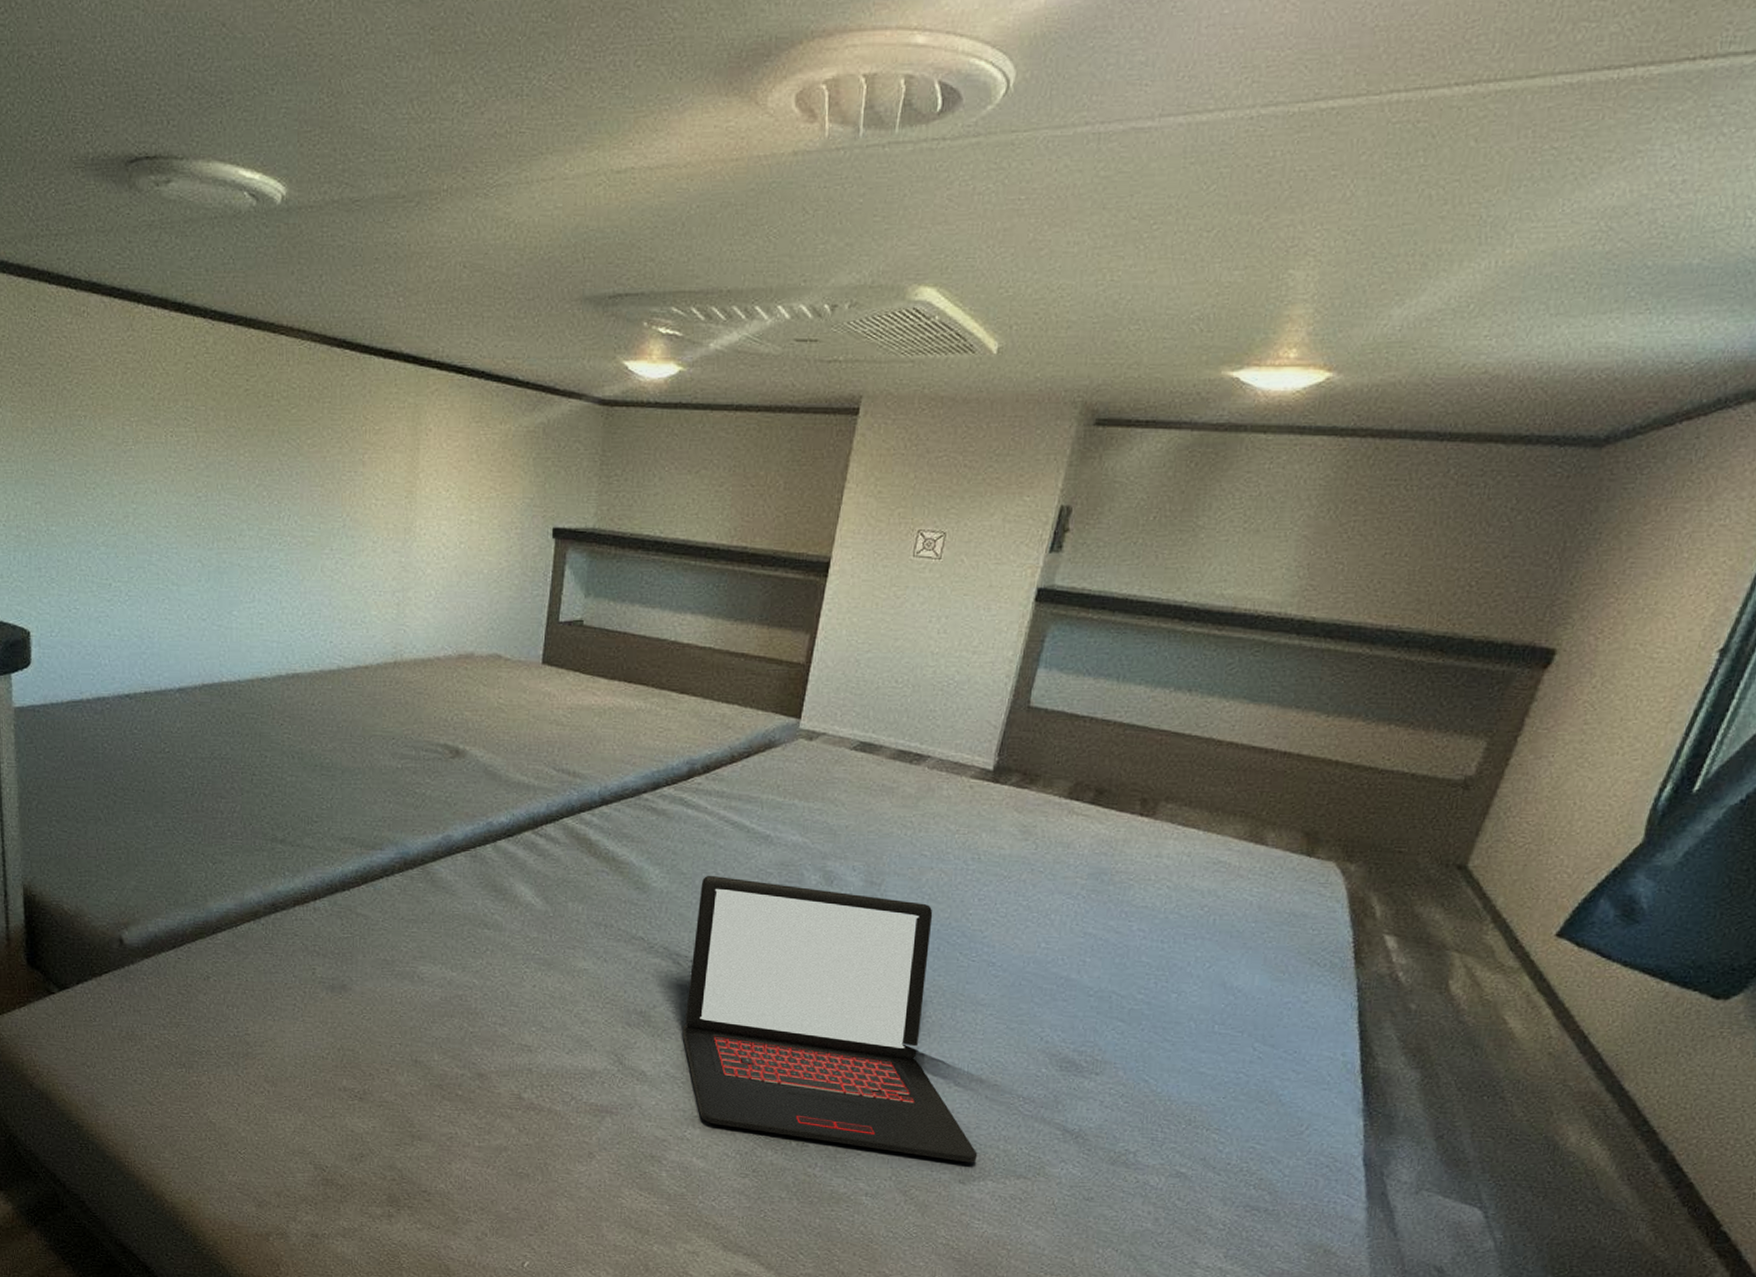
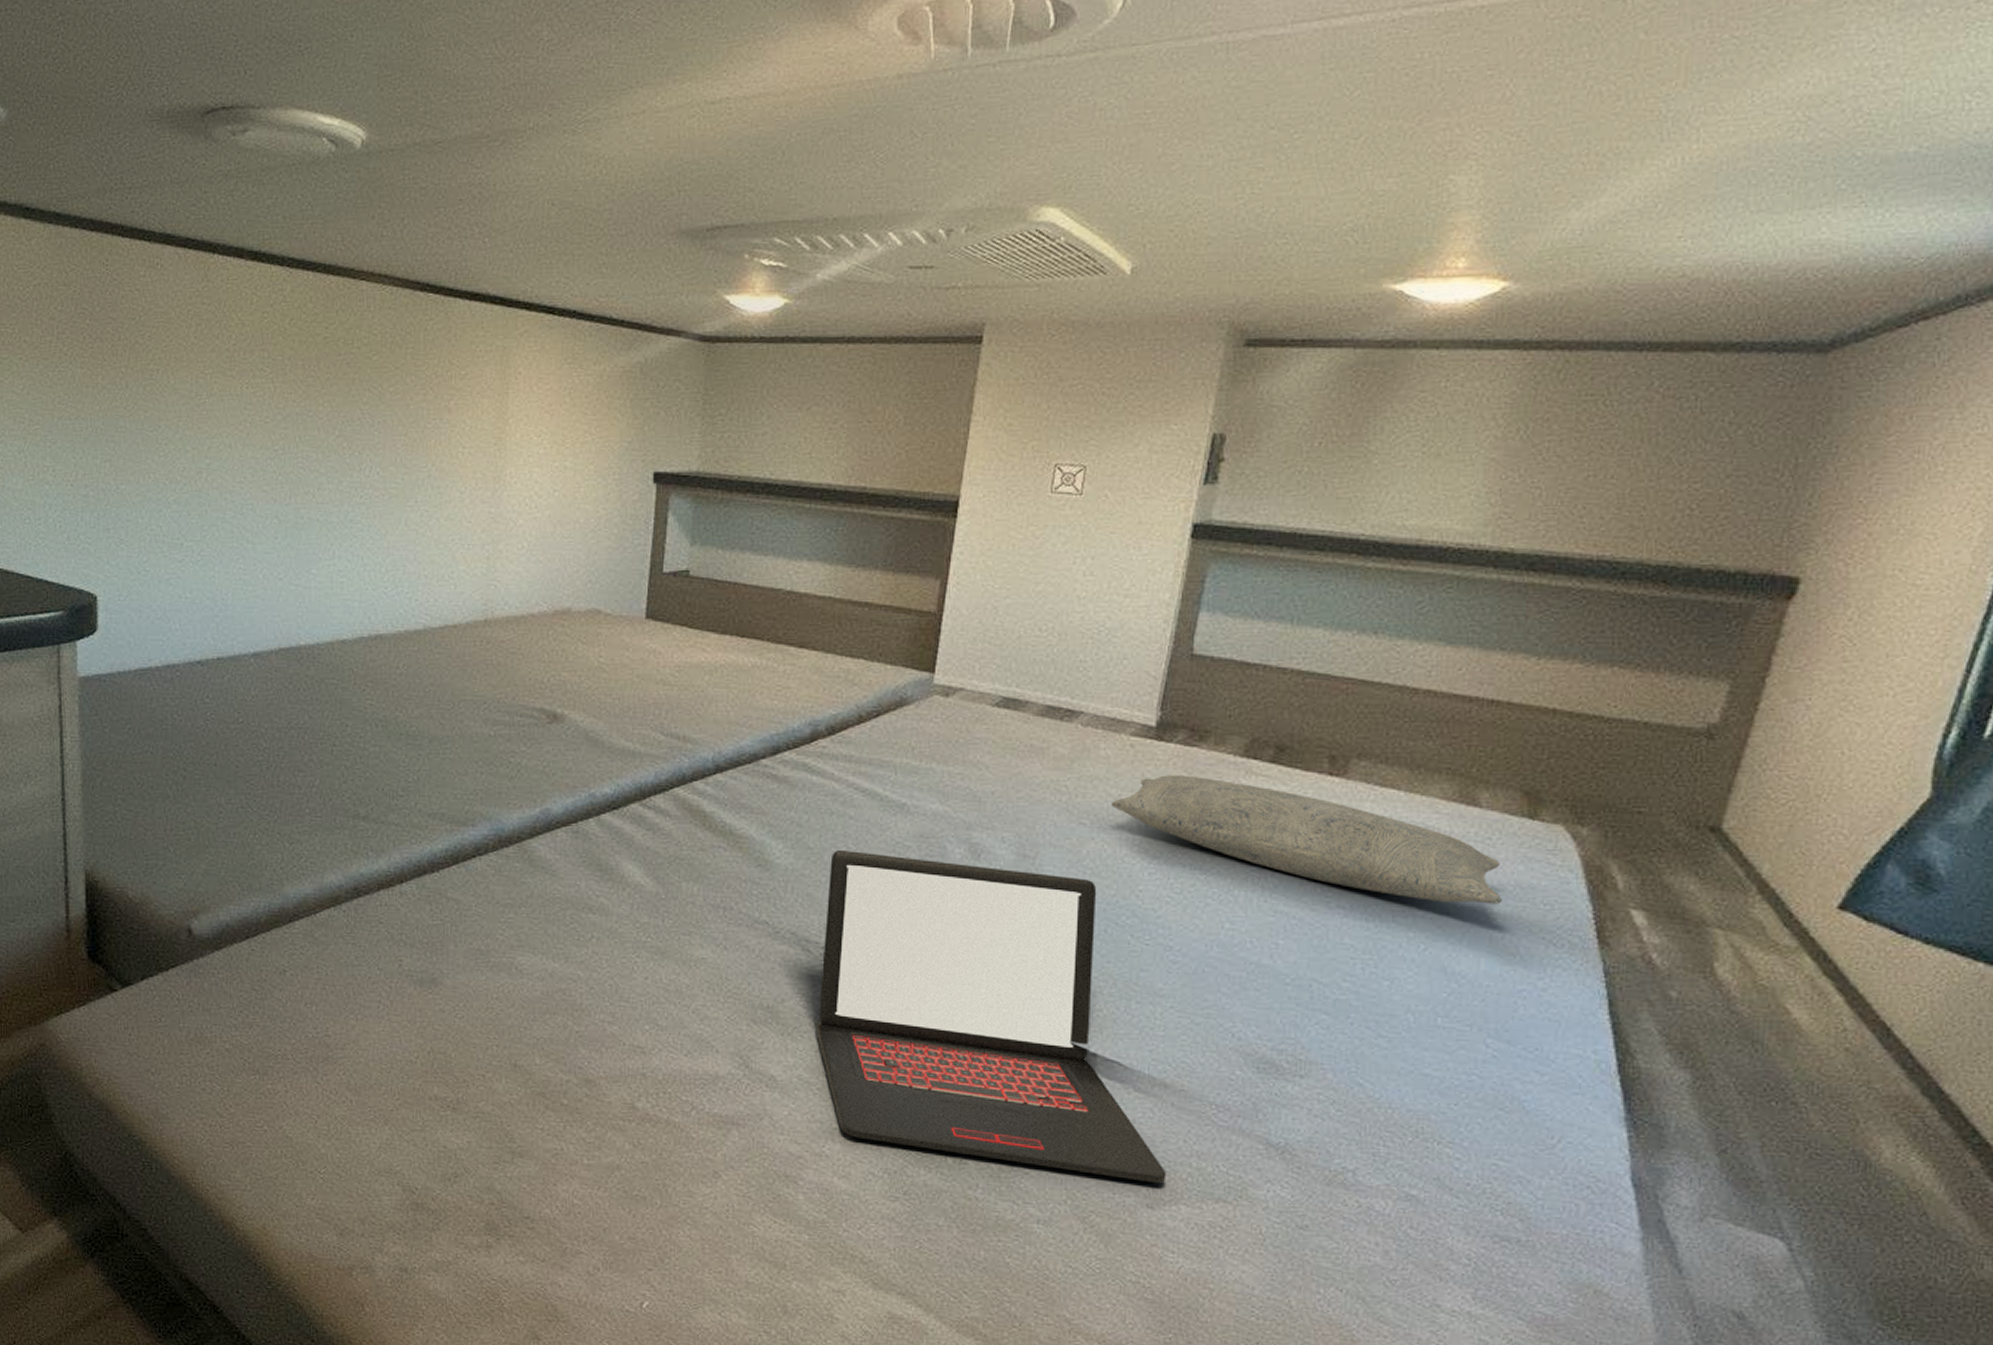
pillow: none [950,813,1279,929] -> present [1111,775,1502,904]

